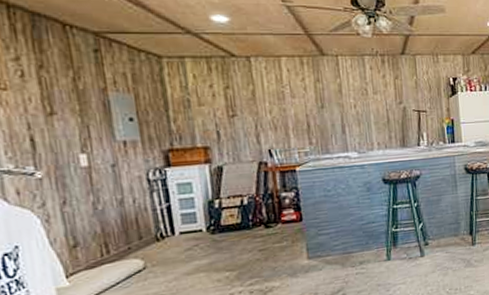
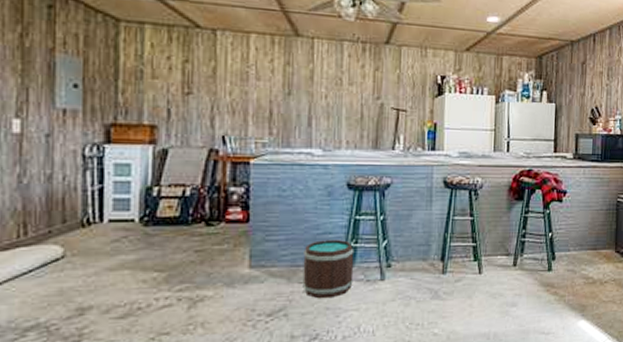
bucket: none [352,227,398,278] -> present [302,240,354,298]

